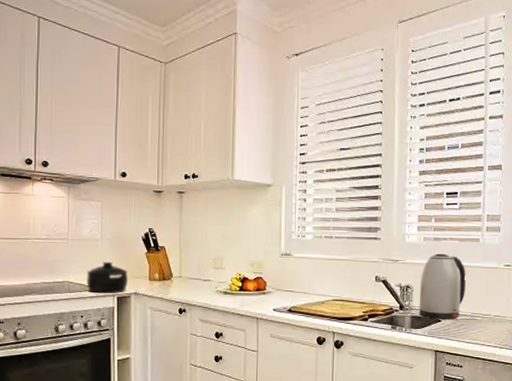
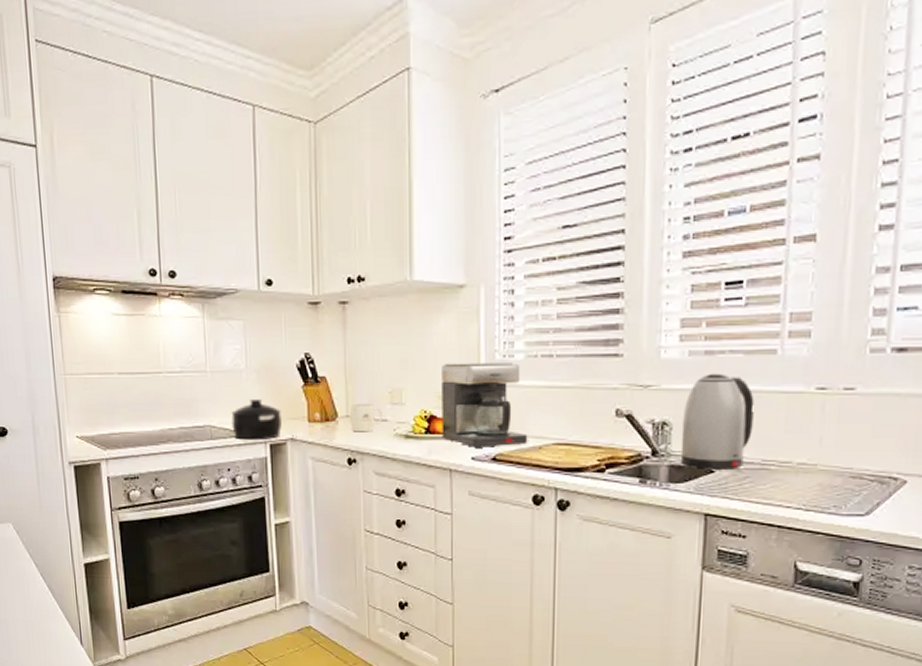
mug: none [182,267,207,289] -> present [350,403,383,432]
coffee maker: none [252,240,314,302] -> present [442,363,528,448]

